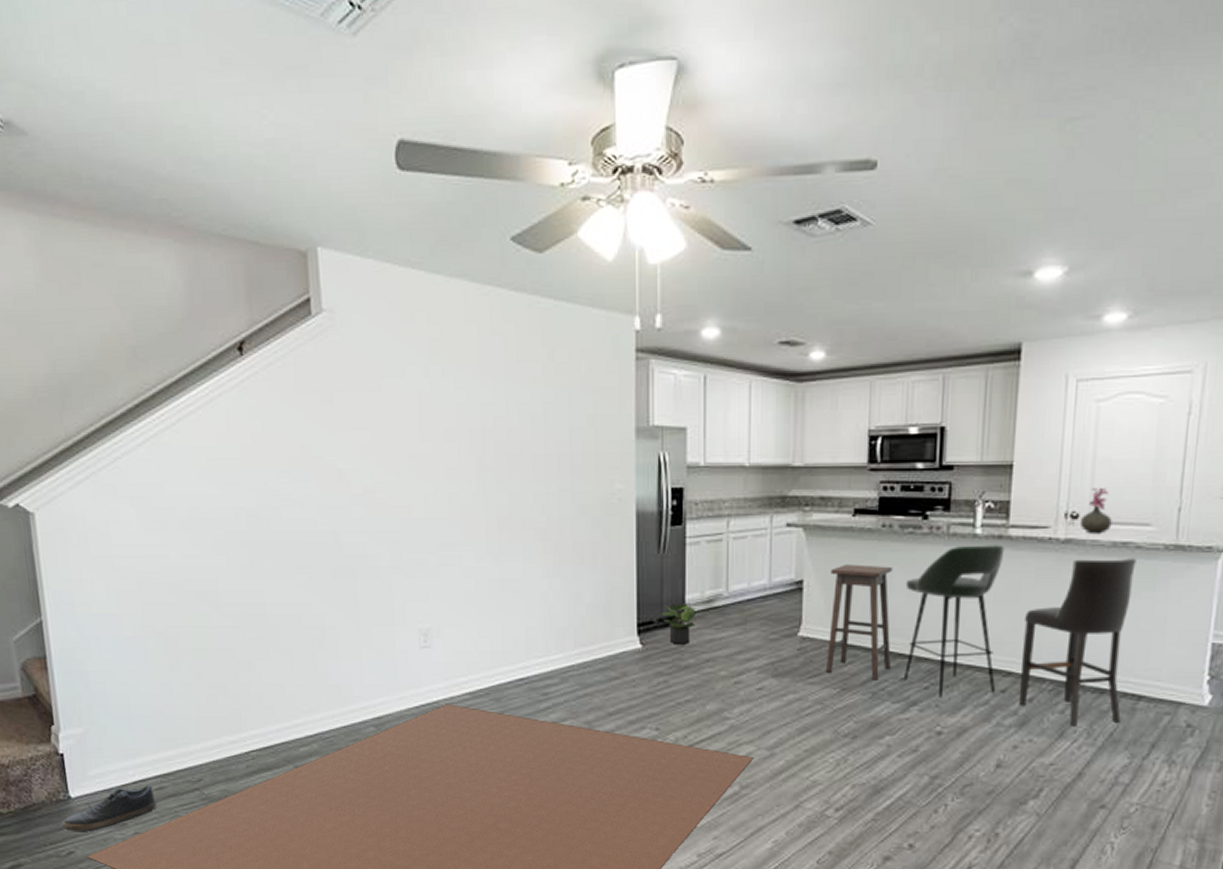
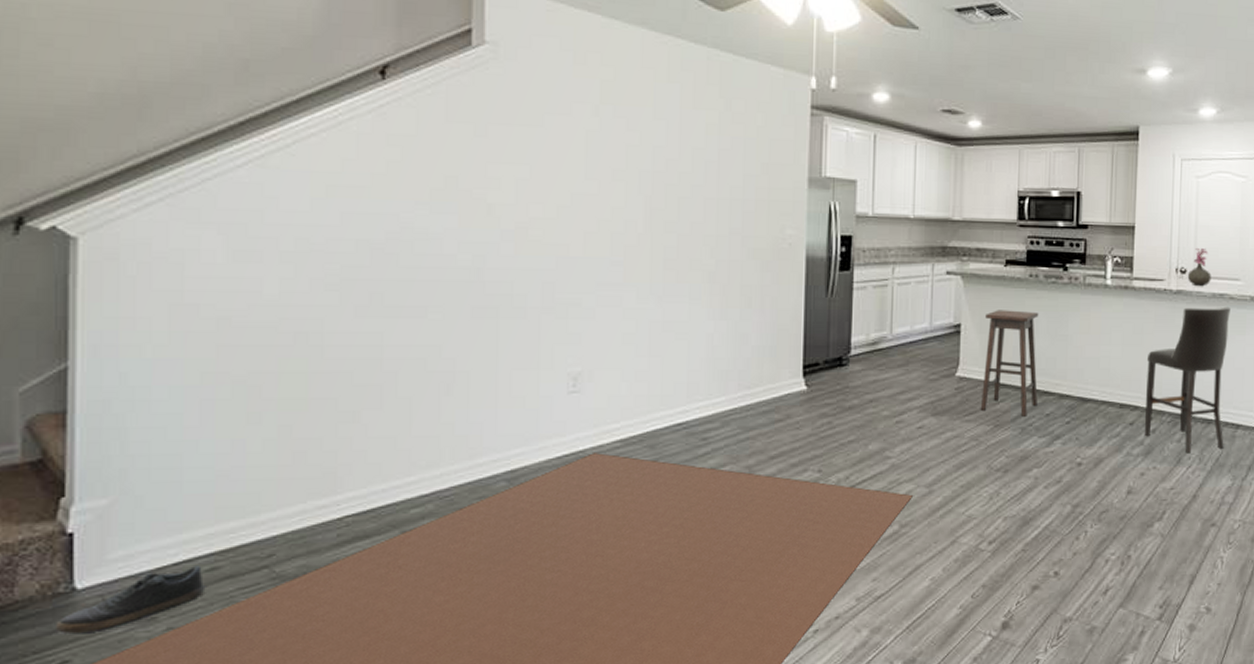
potted plant: present [660,603,697,646] -> none [826,345,862,387]
bar stool: present [904,545,1005,698] -> none [1049,294,1130,431]

